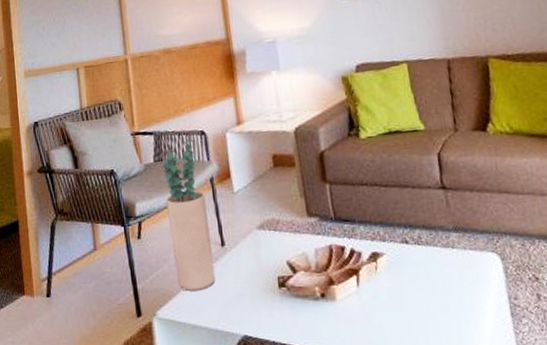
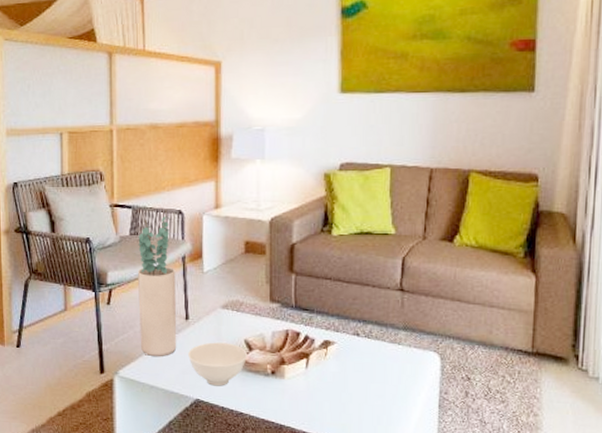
bowl: none [228,267,293,318] -> present [188,342,248,386]

